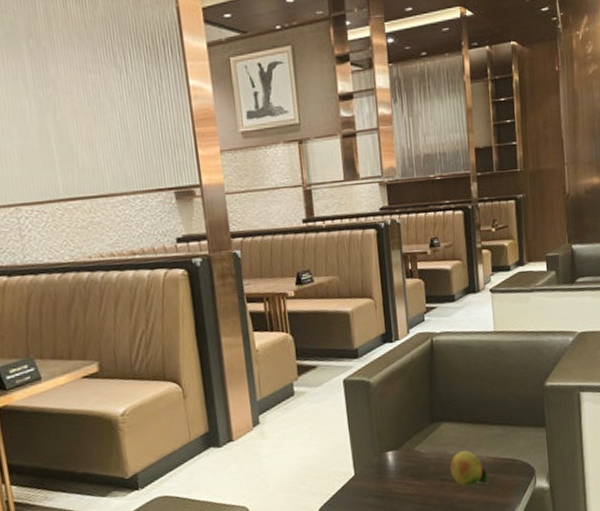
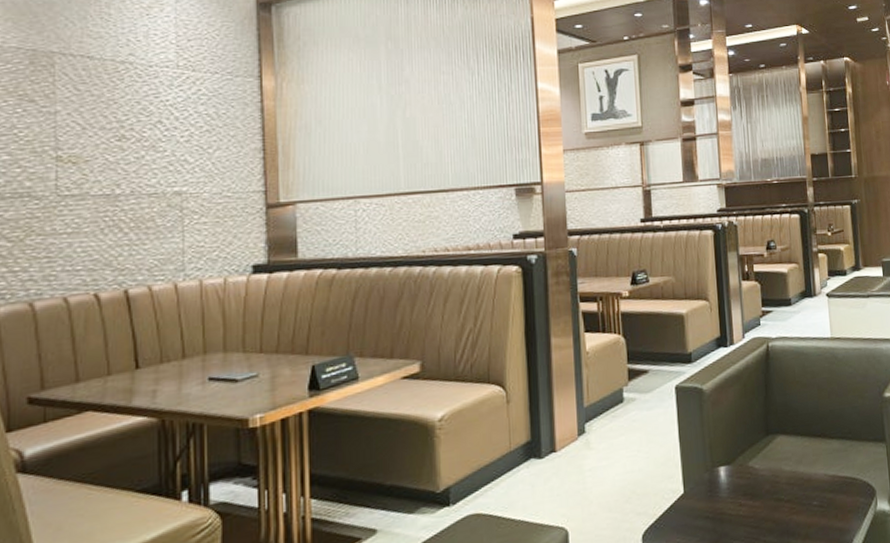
fruit: present [450,450,487,487] -> none [786,467,825,509]

